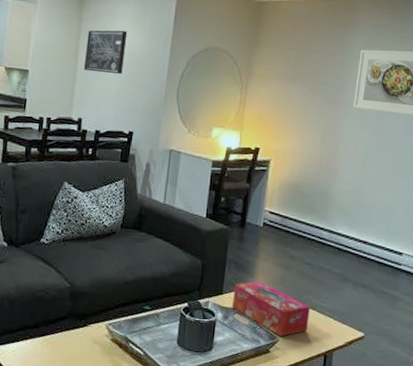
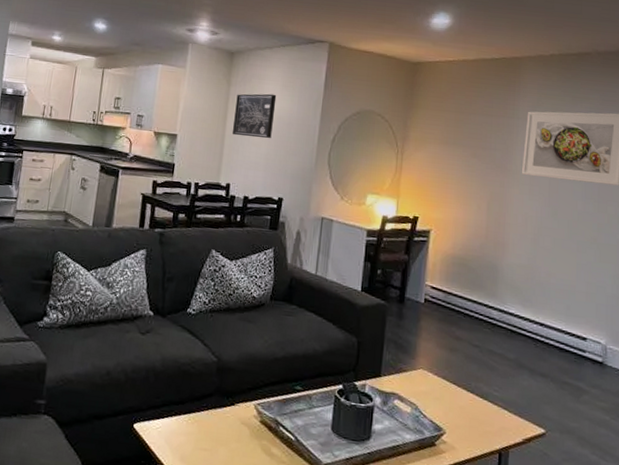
tissue box: present [232,281,310,337] -> none [392,363,480,428]

